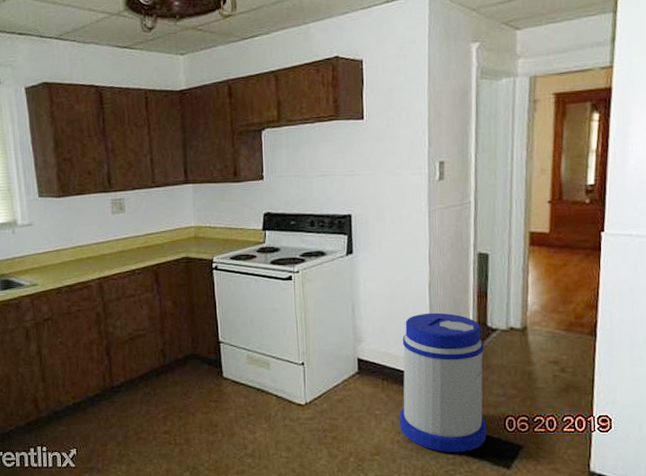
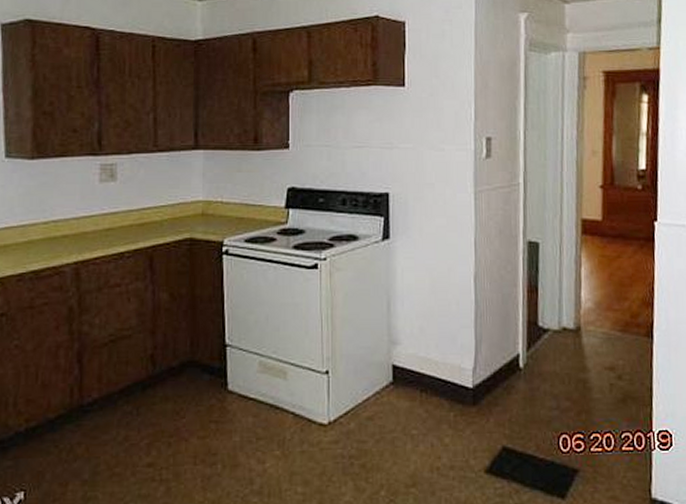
trash can: present [399,312,487,452] -> none [440,309,539,480]

